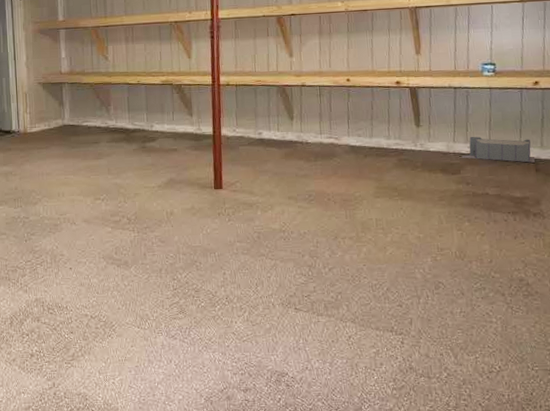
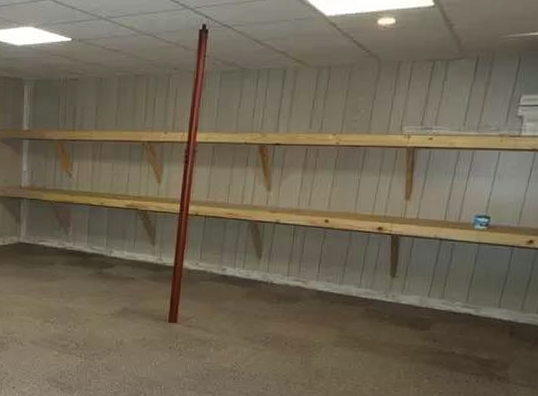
storage bin: present [461,136,536,163] -> none [434,292,513,325]

